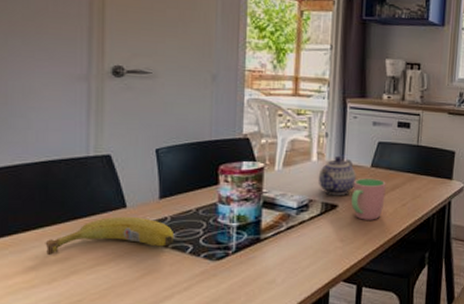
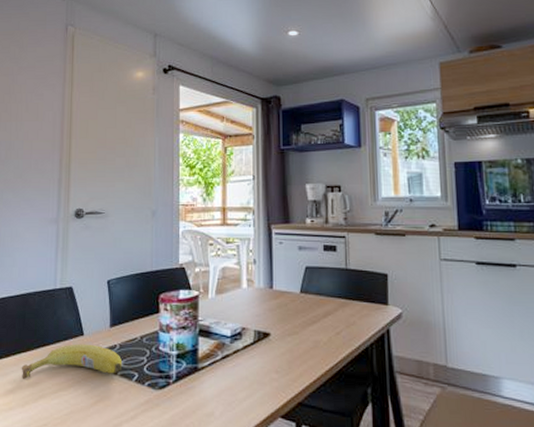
teapot: present [318,155,356,195] -> none [249,282,286,323]
cup: present [350,177,386,220] -> none [282,304,318,350]

